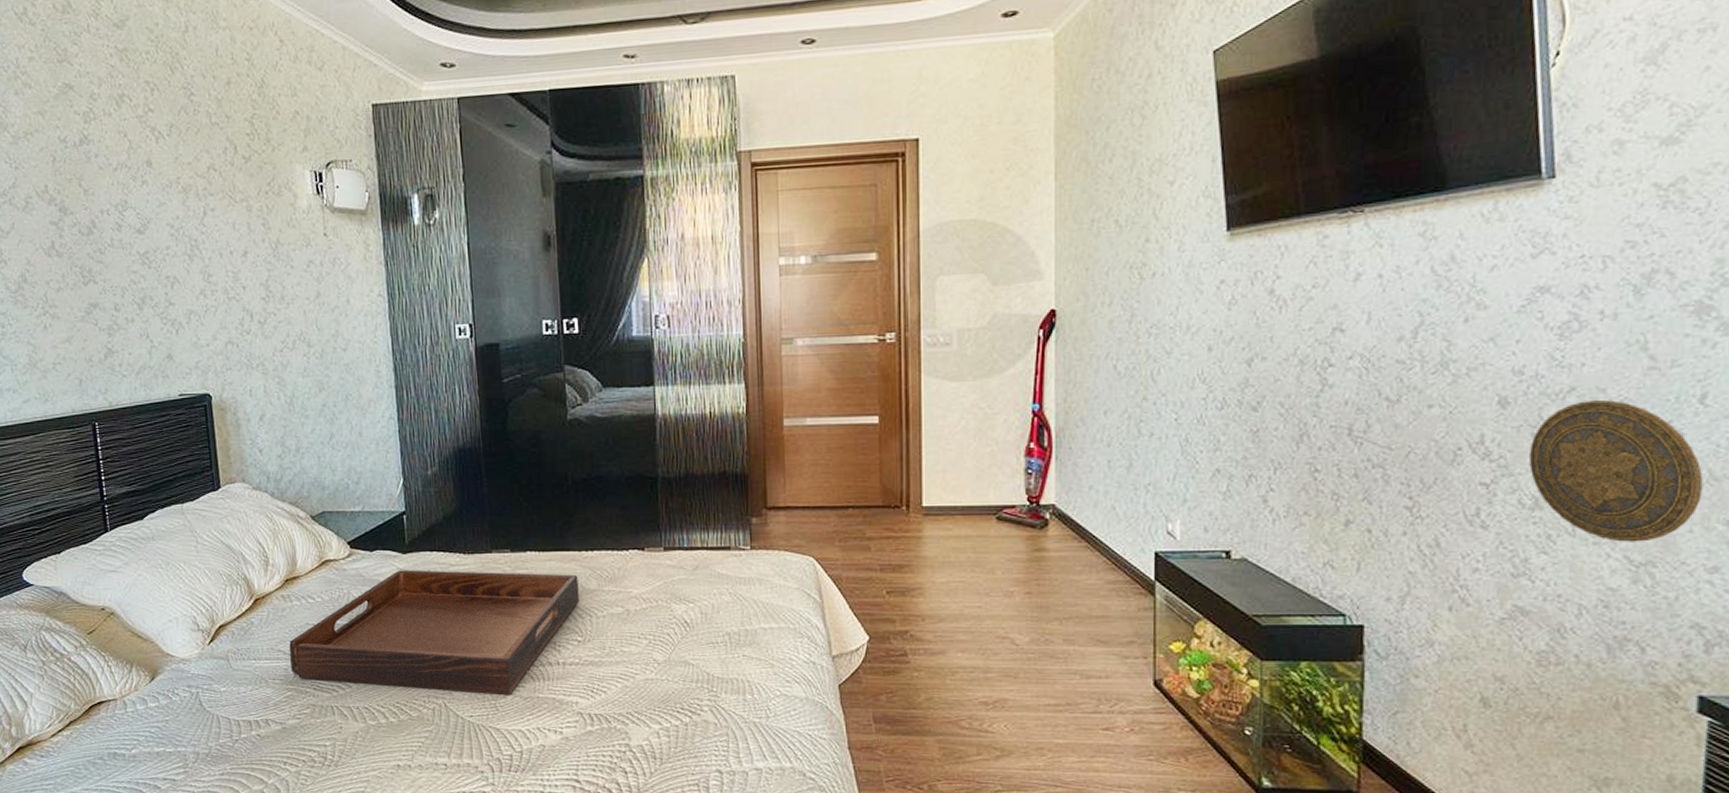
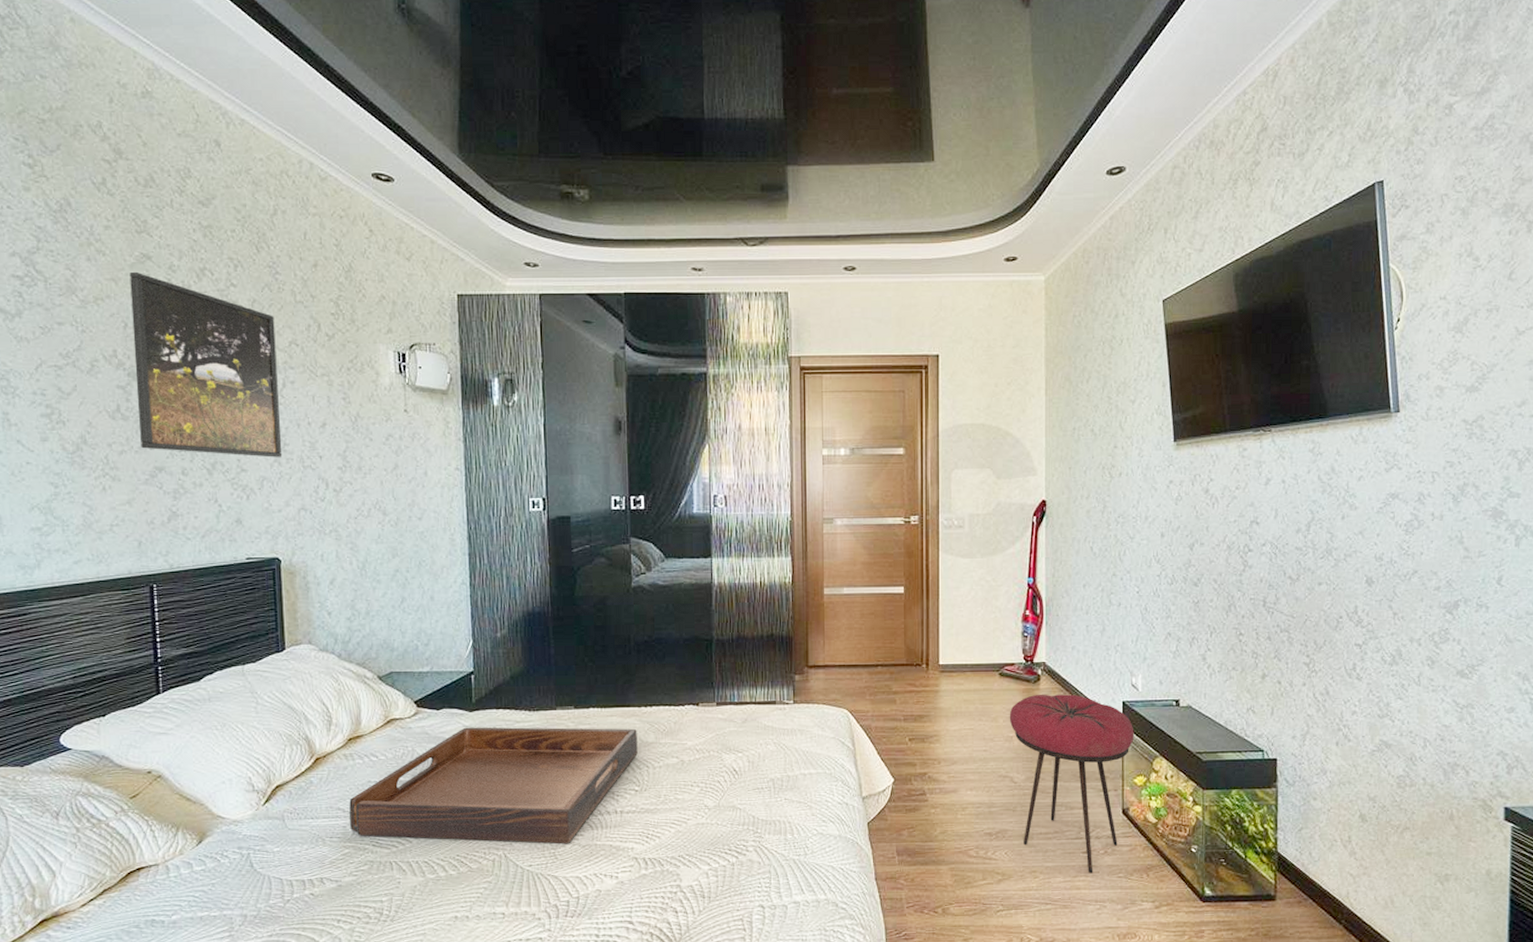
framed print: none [54,102,207,290] -> present [129,271,283,458]
stool: none [1009,541,1170,754] -> present [1009,694,1134,874]
decorative plate: present [1528,400,1703,542] -> none [1387,581,1502,690]

